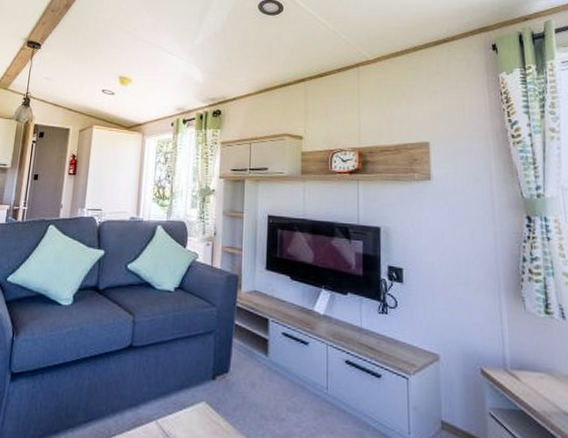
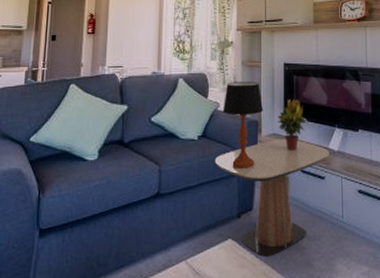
side table: none [191,296,314,425] -> present [215,138,329,257]
table lamp: none [201,232,245,326] -> present [222,82,264,168]
potted plant: none [259,254,291,311] -> present [278,99,307,150]

